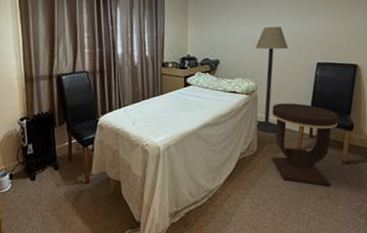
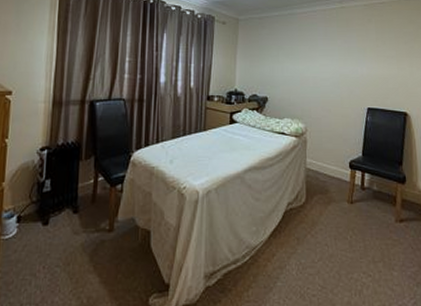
floor lamp: present [255,26,289,133] -> none [303,66,339,182]
side table: present [272,103,339,187] -> none [322,149,391,248]

